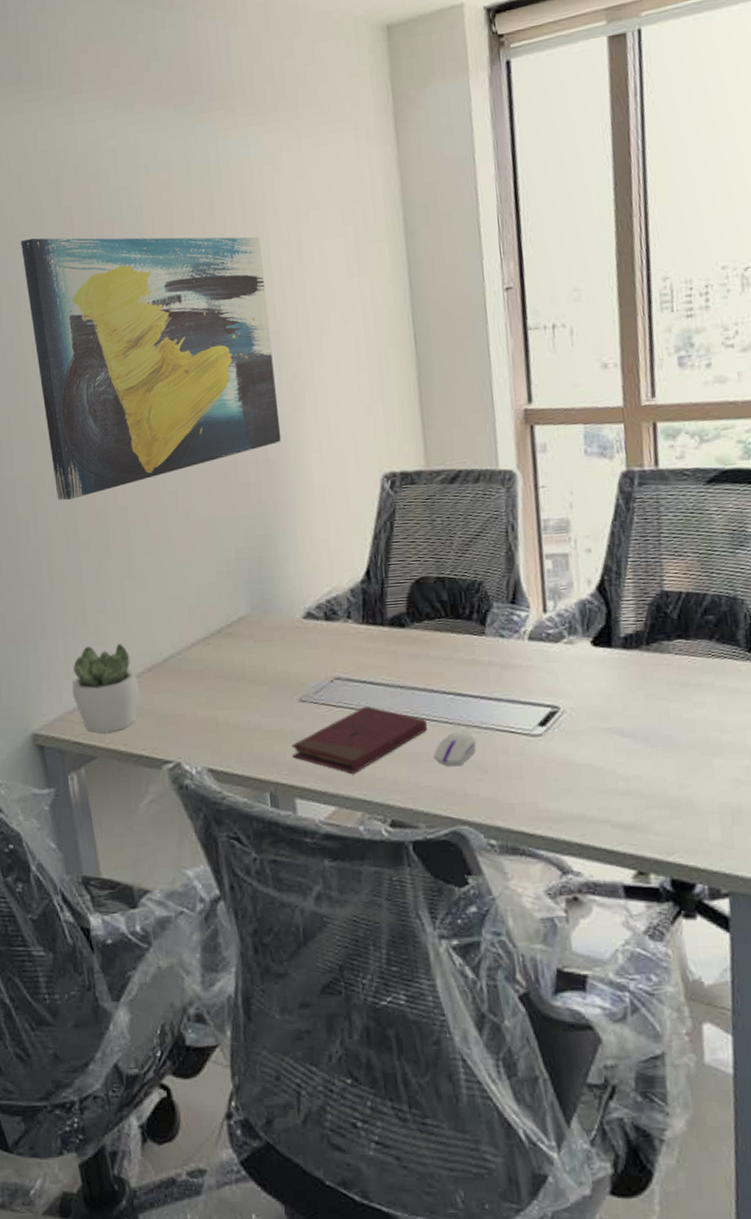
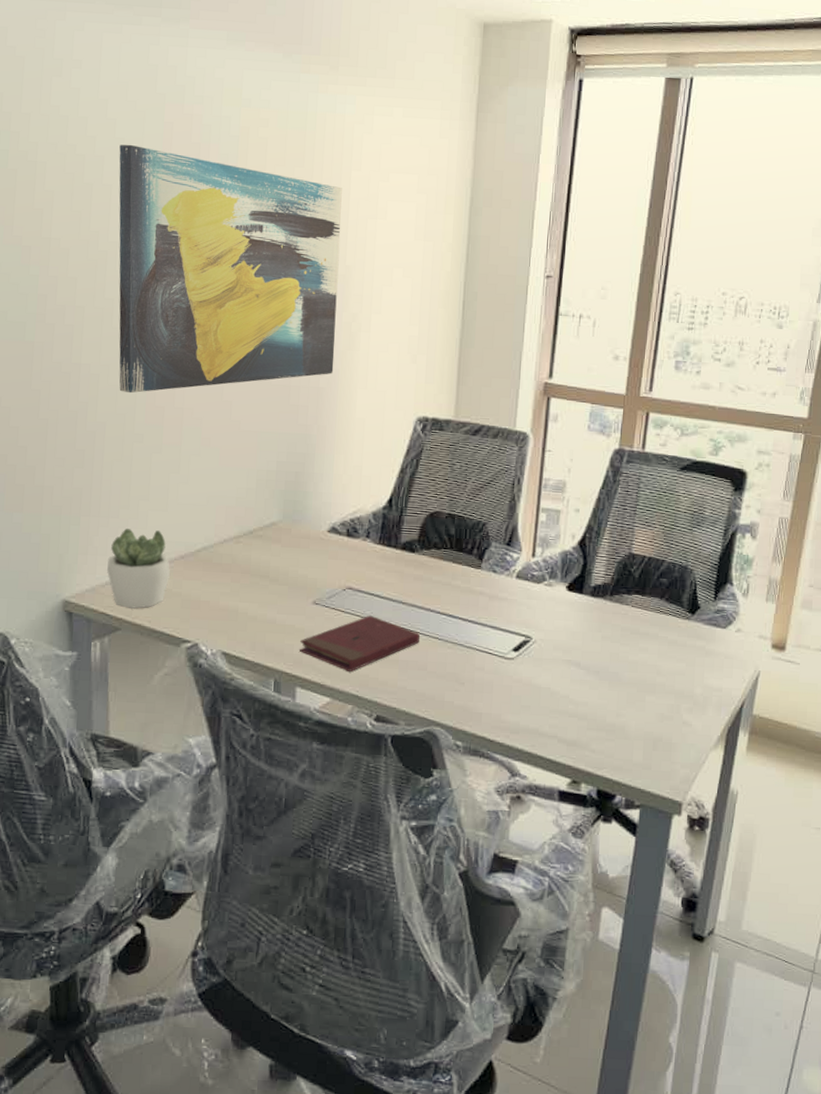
computer mouse: present [434,732,477,767] -> none [421,647,459,677]

